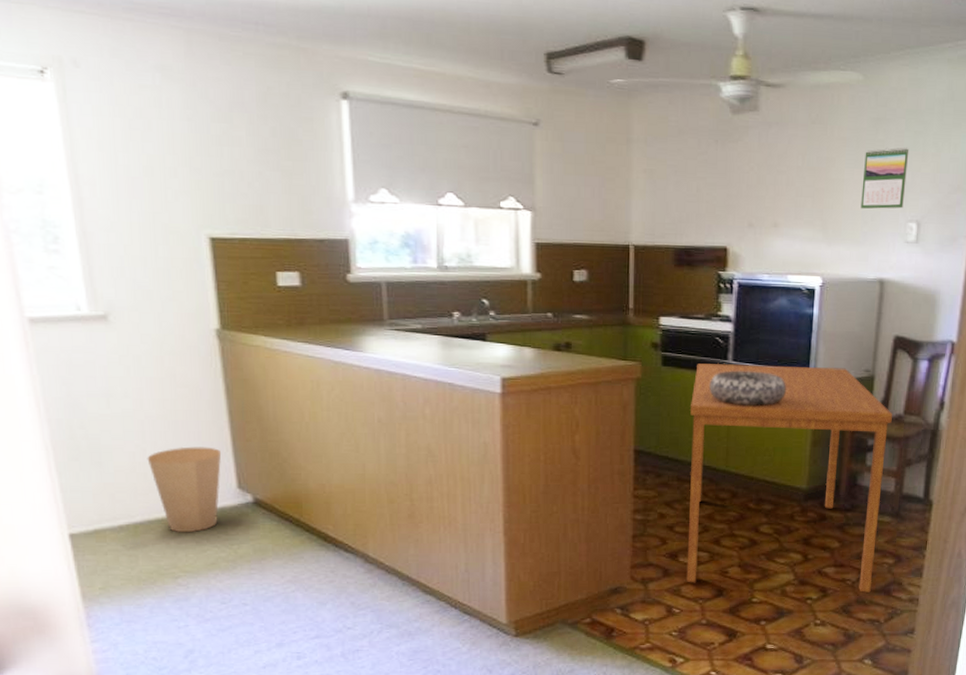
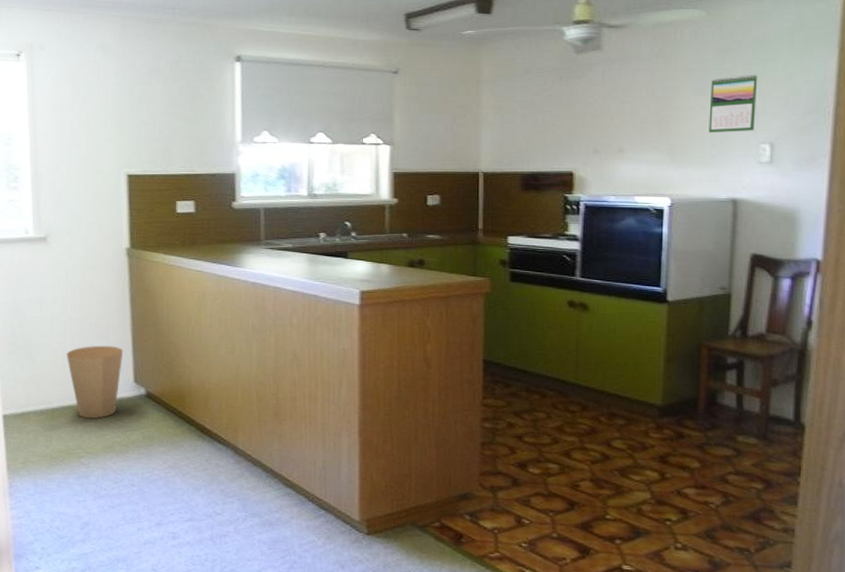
dining table: present [686,363,892,593] -> none [536,279,753,518]
decorative bowl: present [709,370,787,406] -> none [557,287,637,321]

